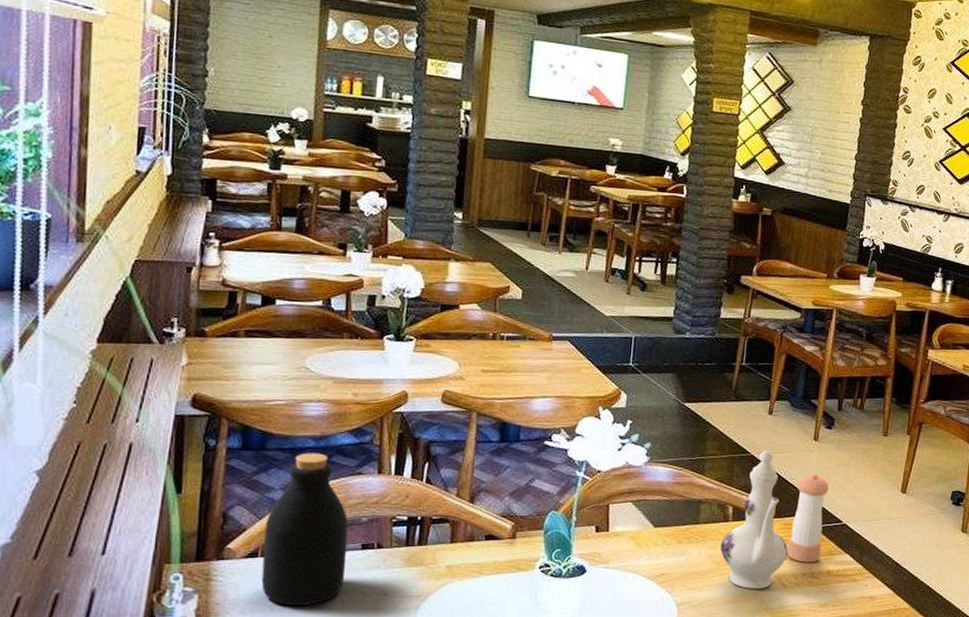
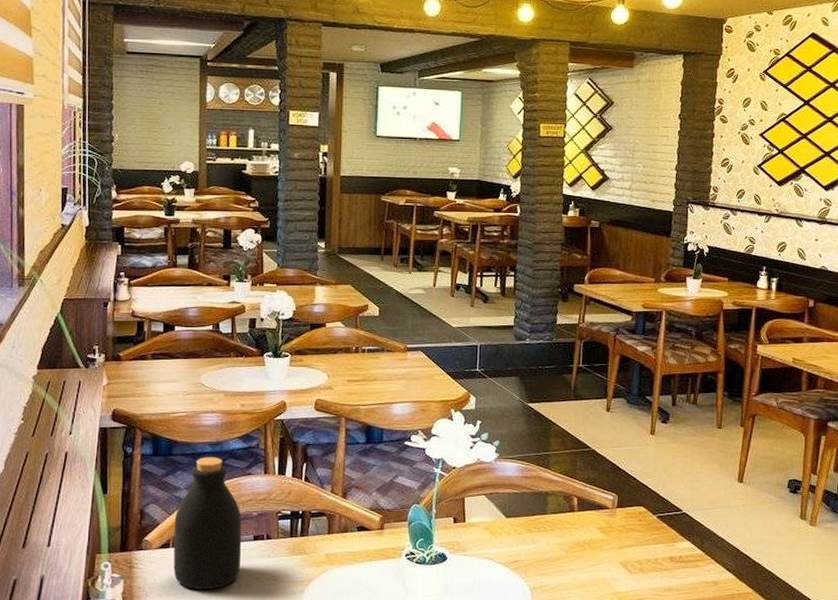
ewer: present [720,451,788,589] -> none [568,445,631,574]
pepper shaker: present [786,473,829,563] -> none [630,465,668,550]

